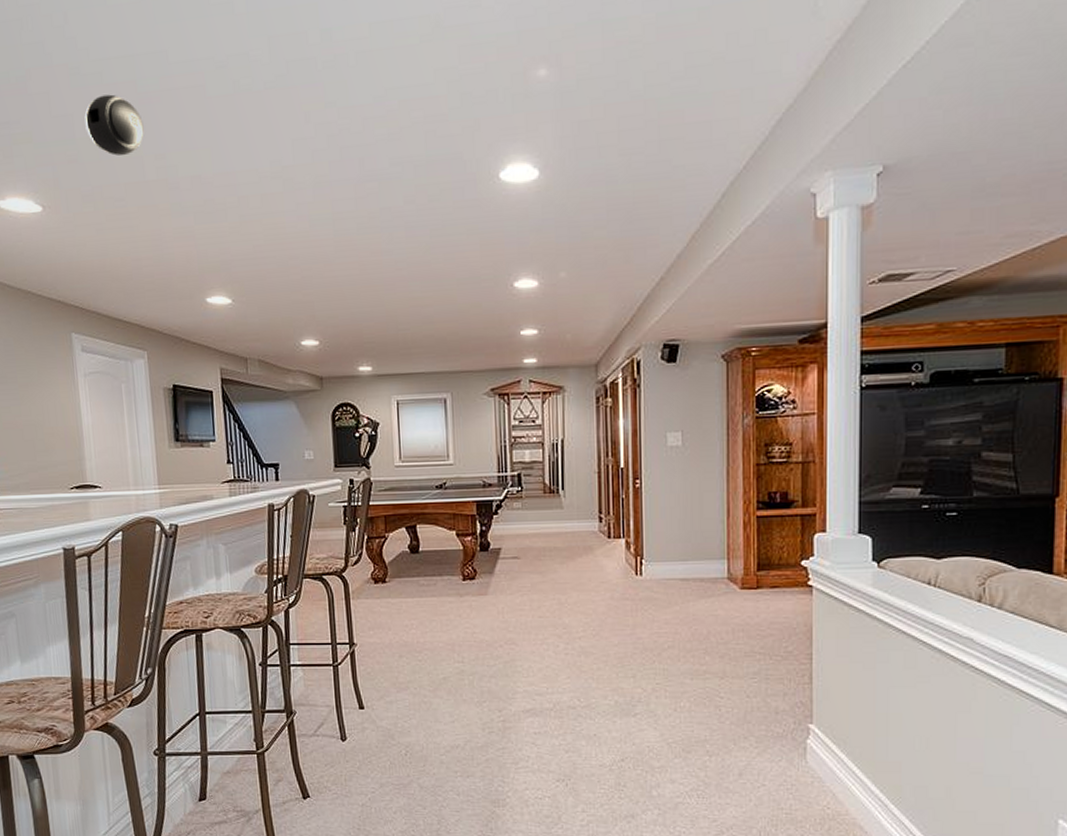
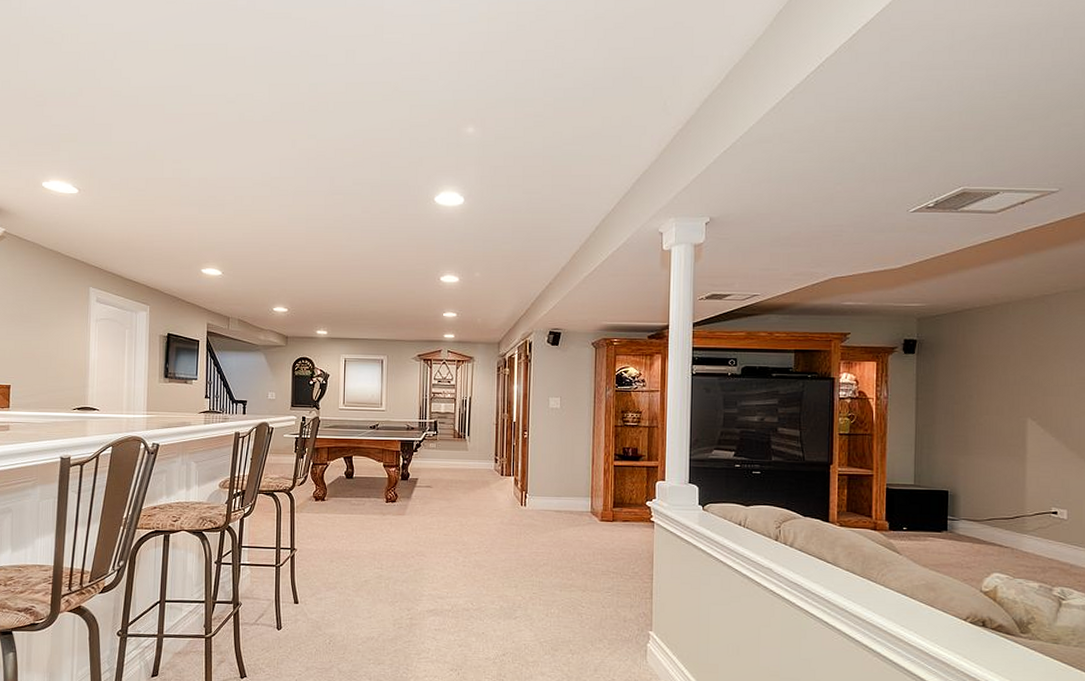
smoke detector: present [84,94,144,156] -> none [121,113,166,158]

